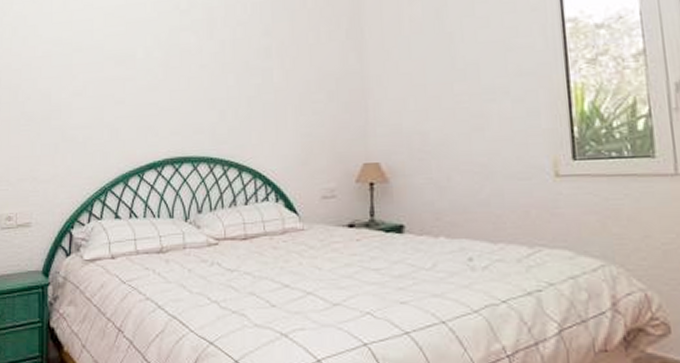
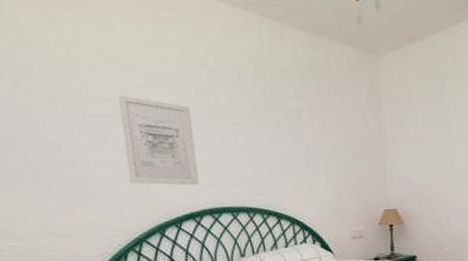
wall art: none [101,43,163,133] -> present [119,95,199,186]

